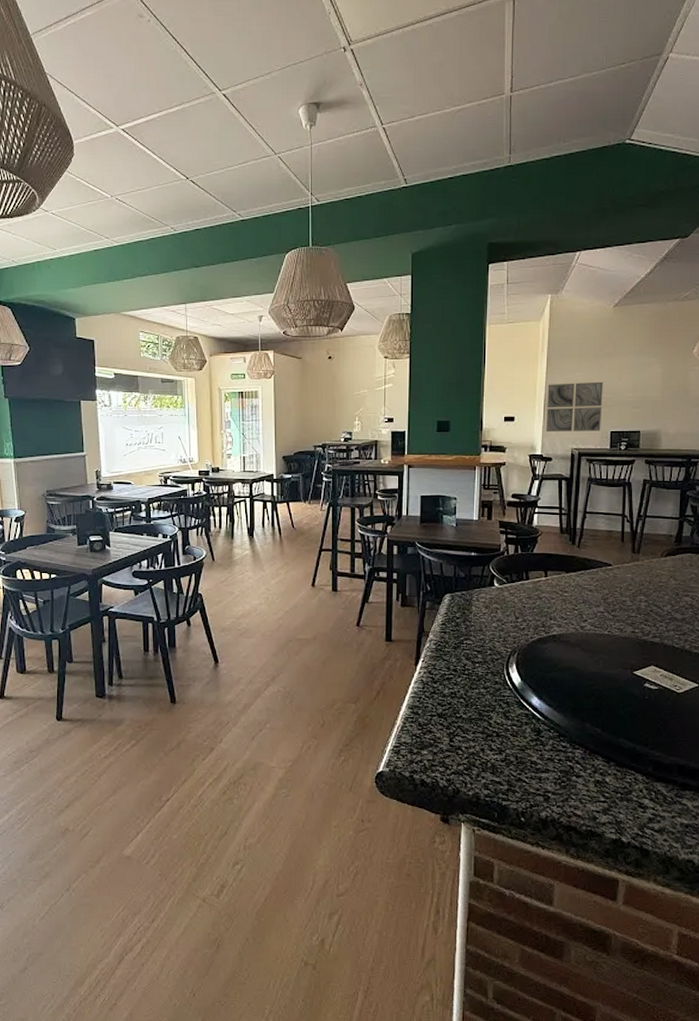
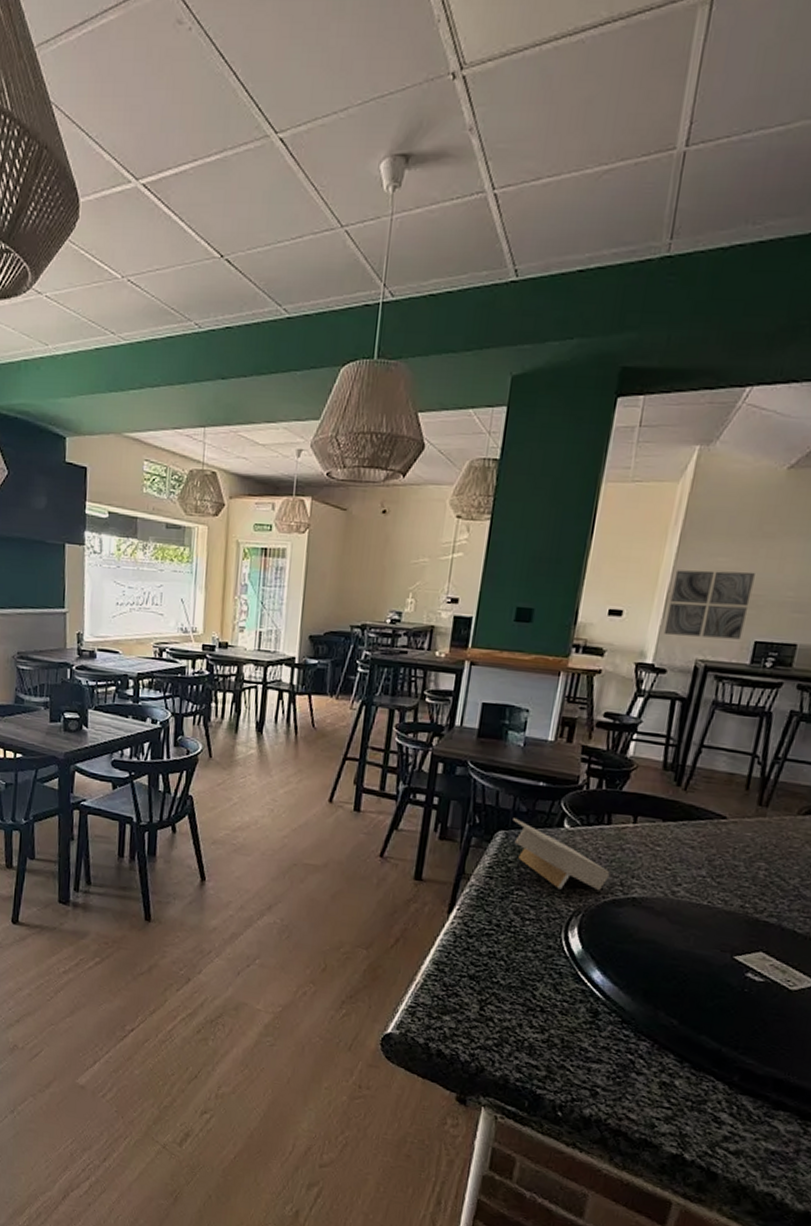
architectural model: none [455,583,534,635] -> present [513,818,610,891]

